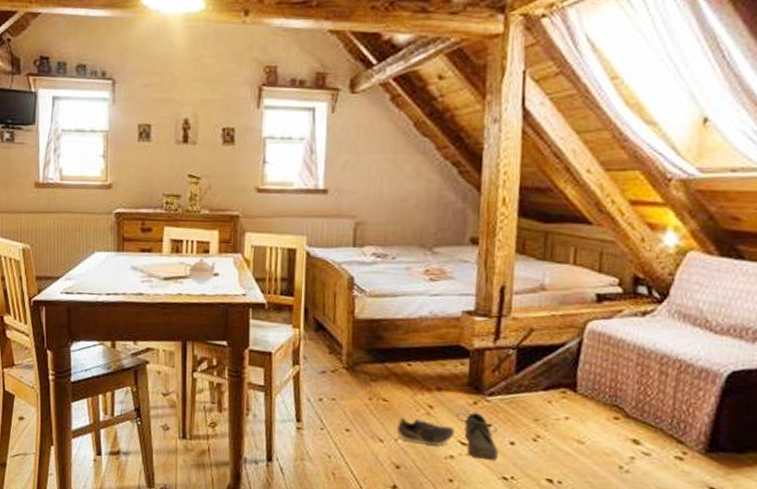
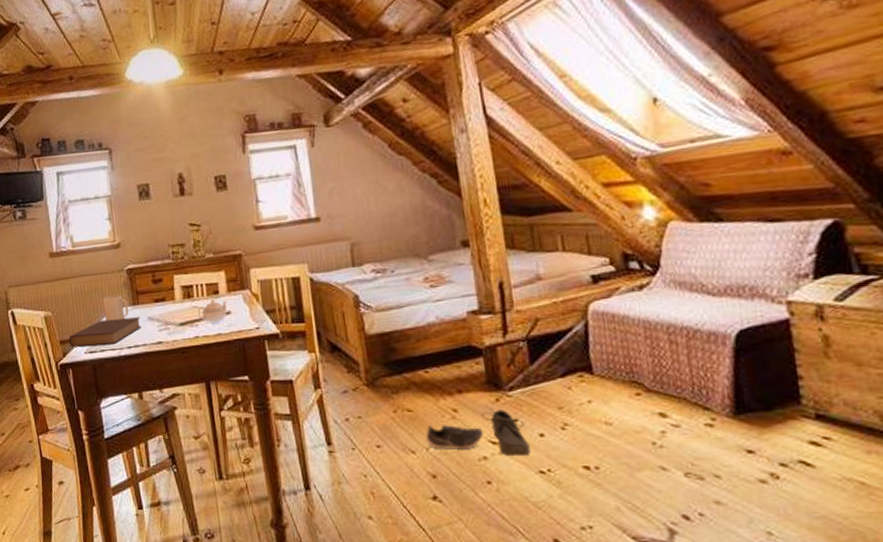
book: none [45,262,123,288] -> present [68,317,141,347]
mug: none [85,237,112,265] -> present [102,294,129,321]

